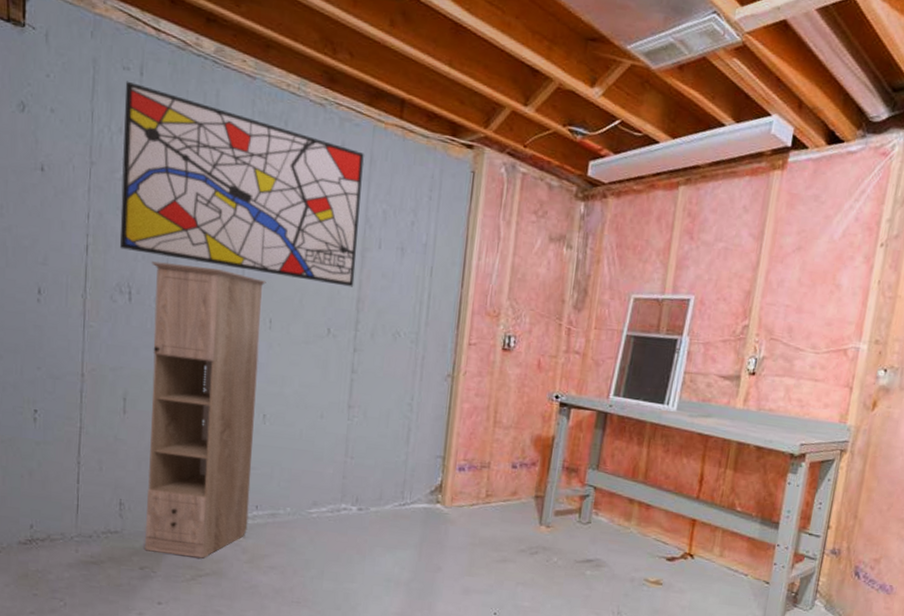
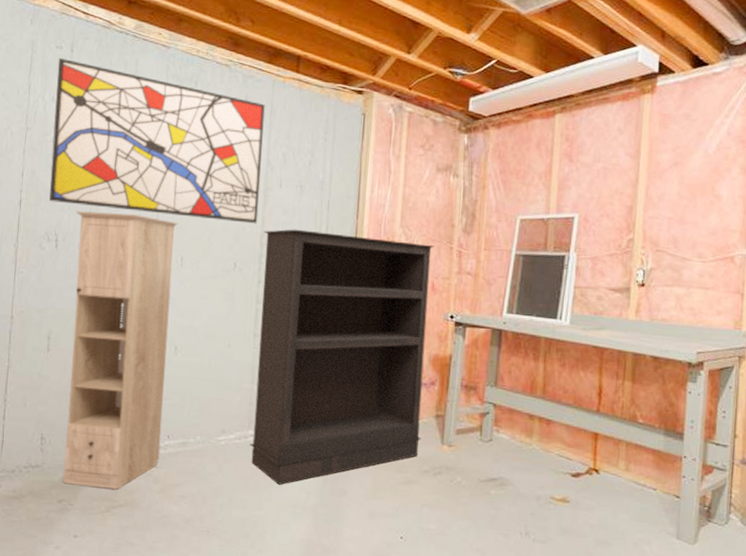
bookshelf: none [343,295,543,559] -> present [250,229,434,485]

